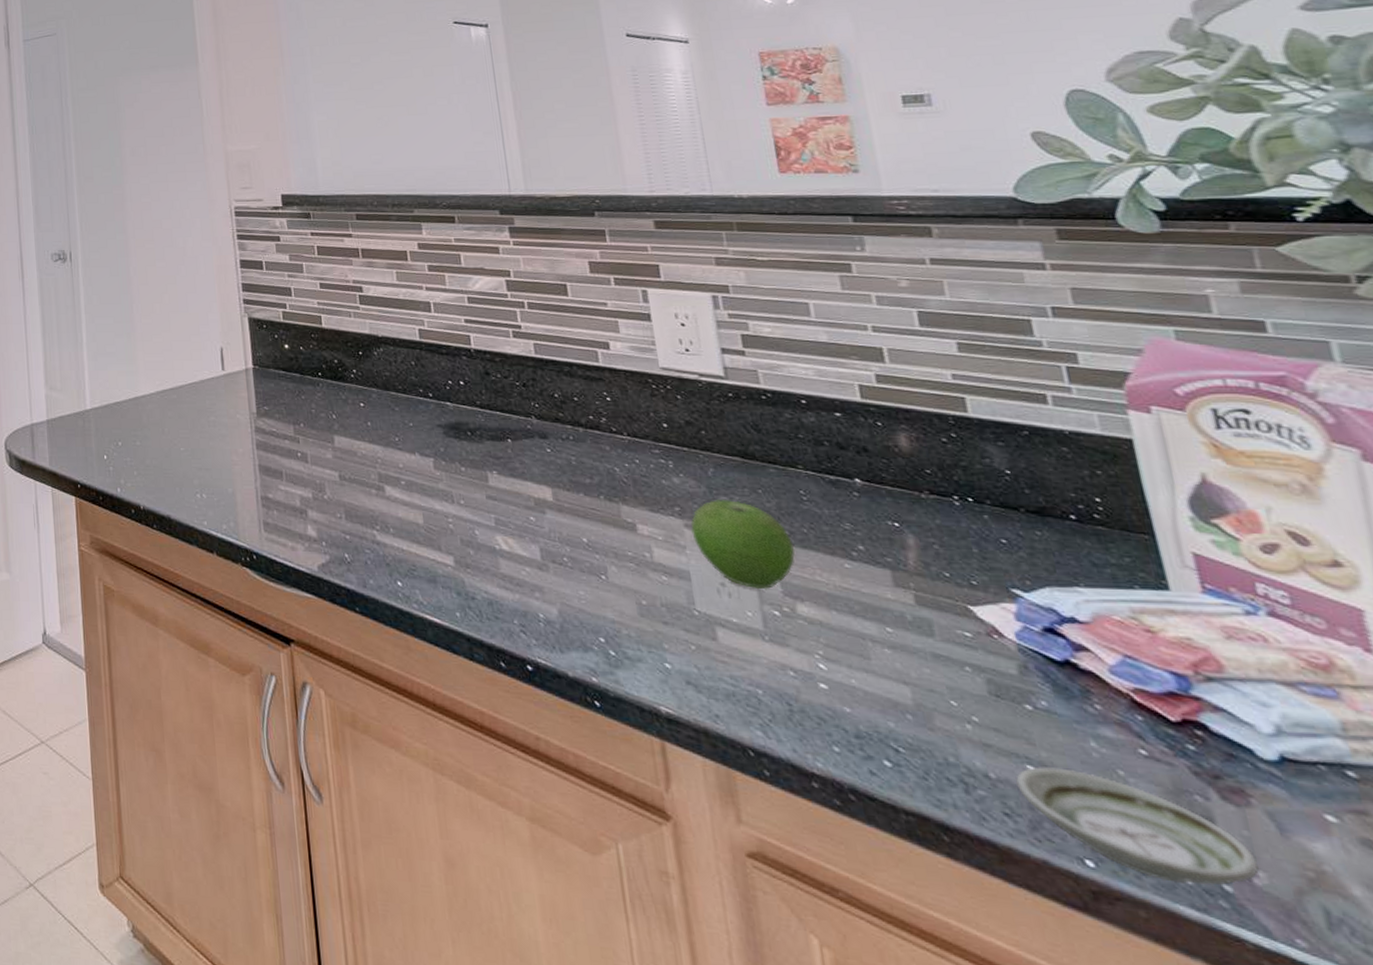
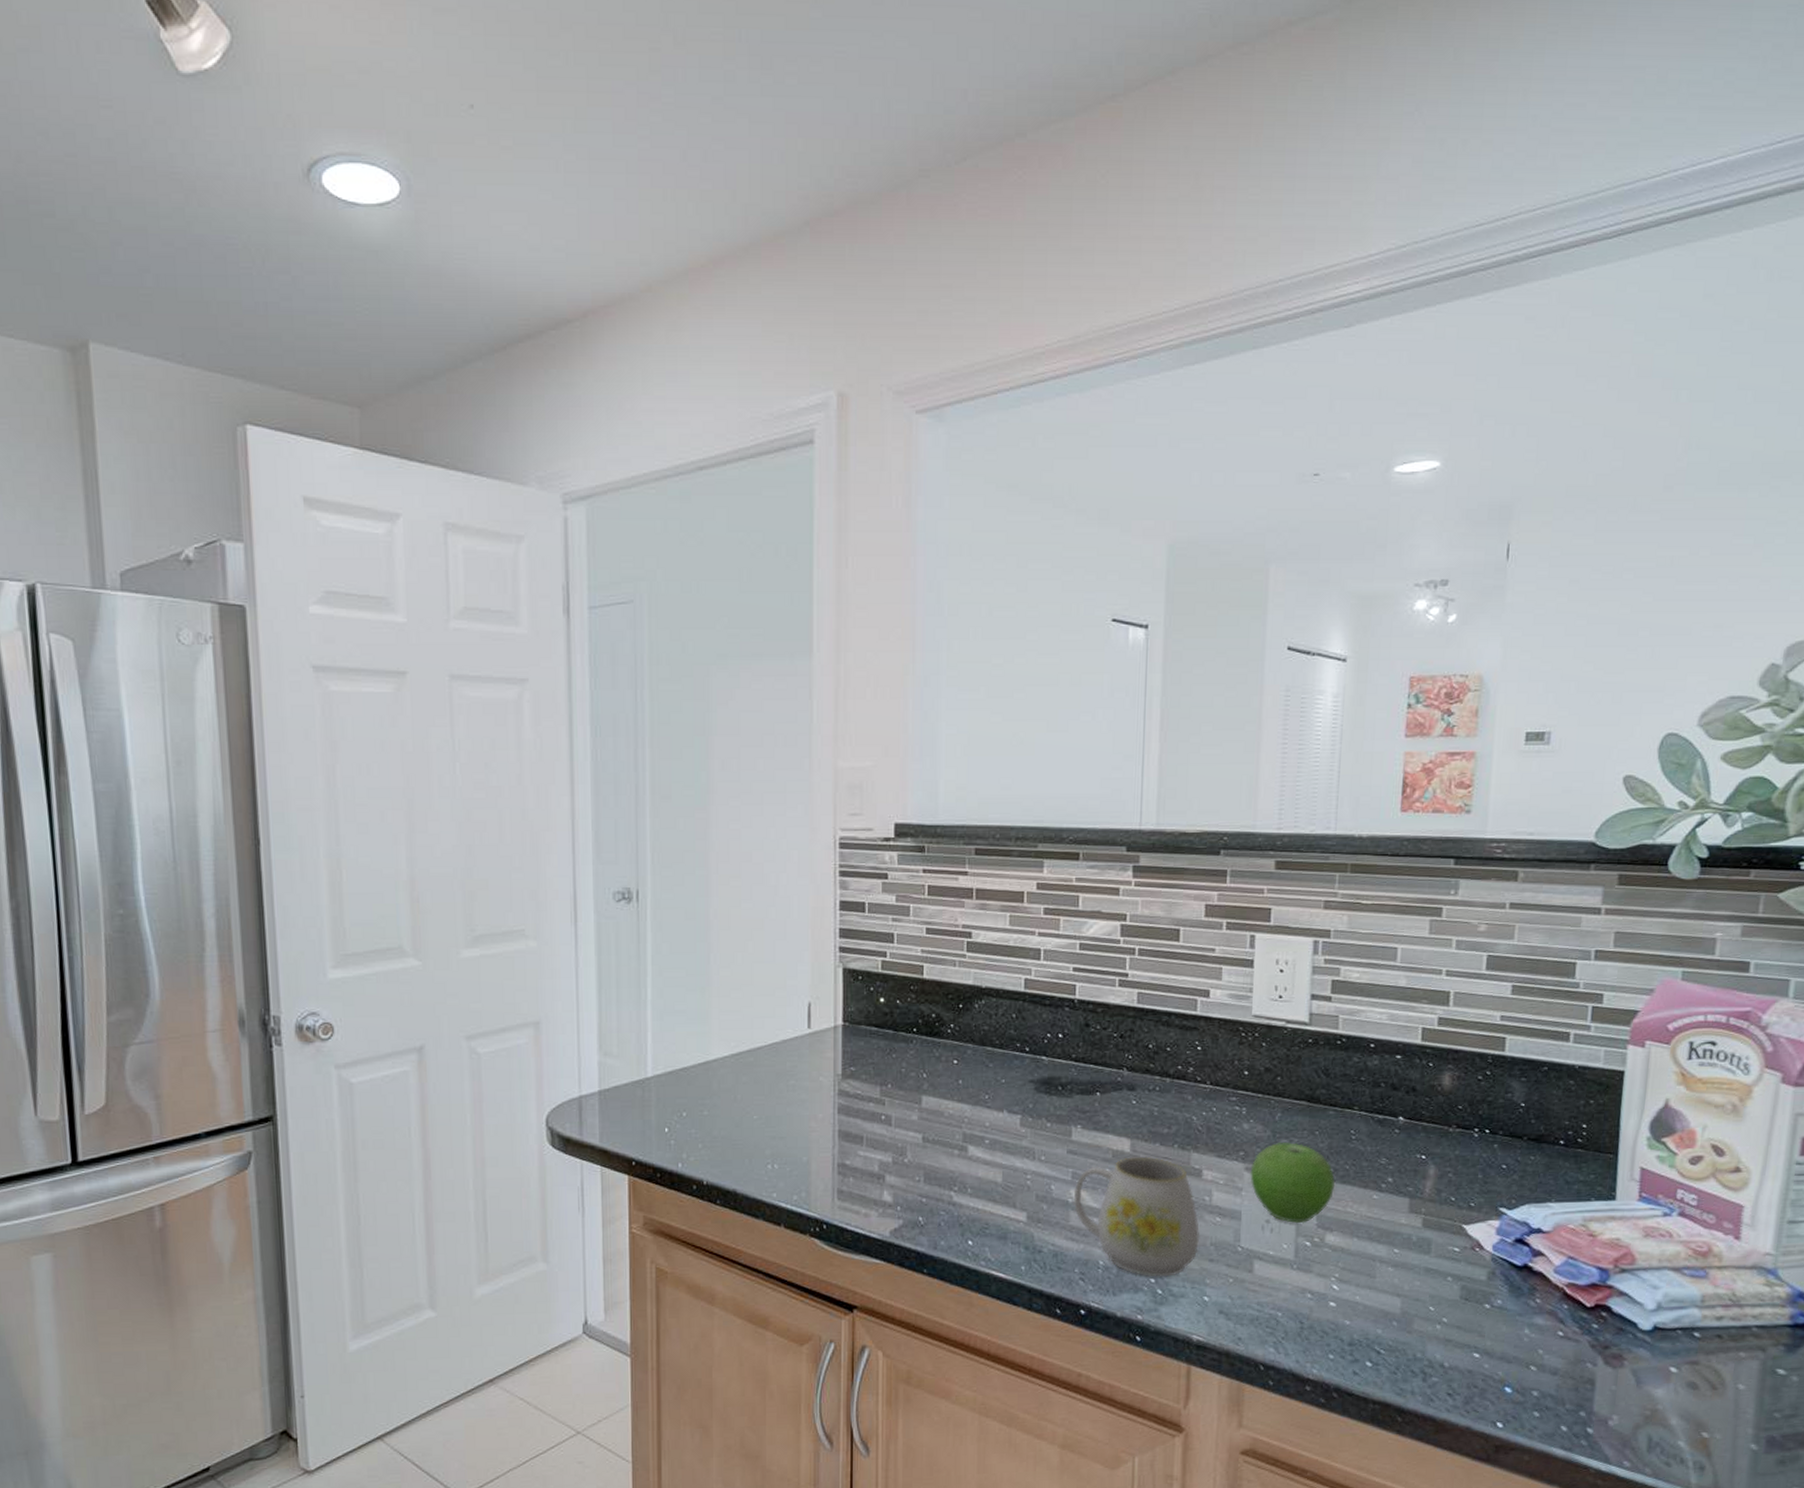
mug: none [500,506,649,637] -> present [1073,1156,1200,1277]
saucer: present [1016,767,1260,886] -> none [1462,1353,1616,1431]

